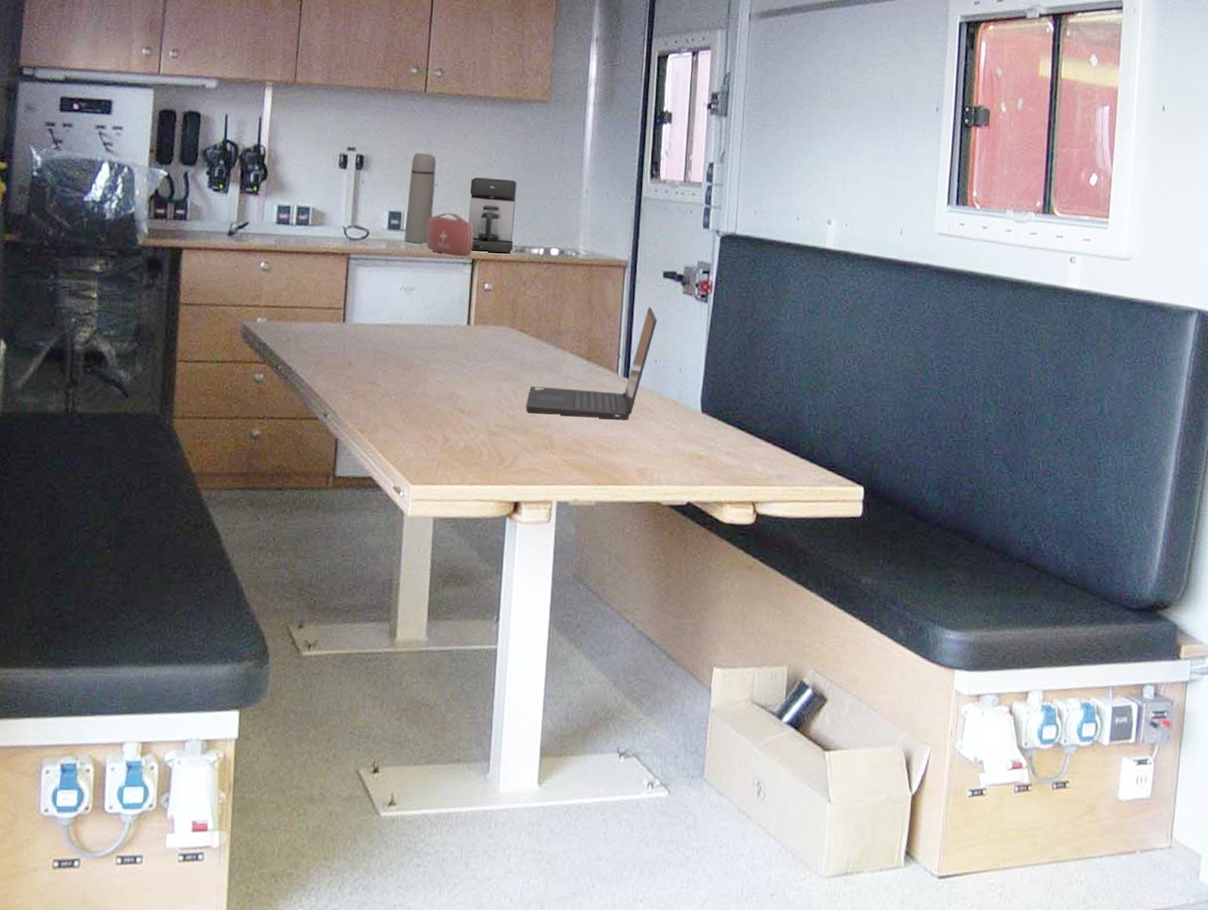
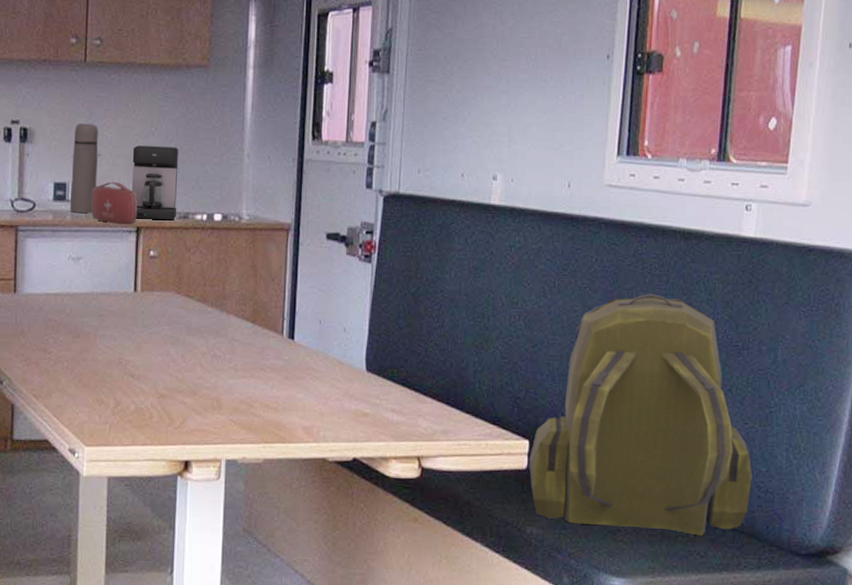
laptop: present [526,306,658,420] -> none [193,268,321,381]
backpack: none [864,341,1083,589] -> present [529,293,752,536]

